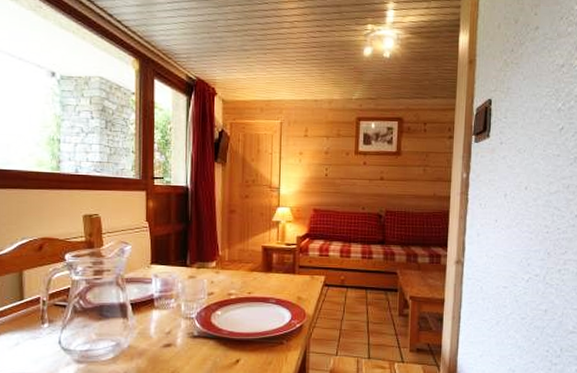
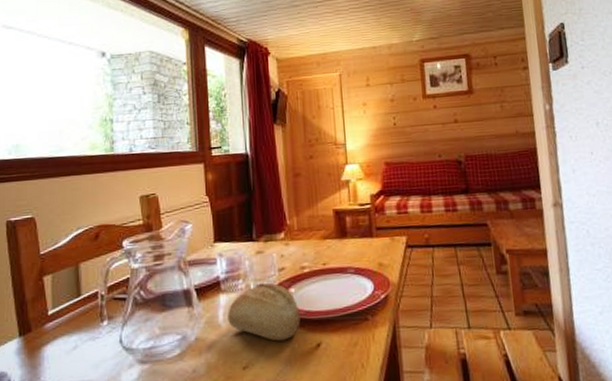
bread roll: none [159,304,224,355] -> present [228,282,300,341]

